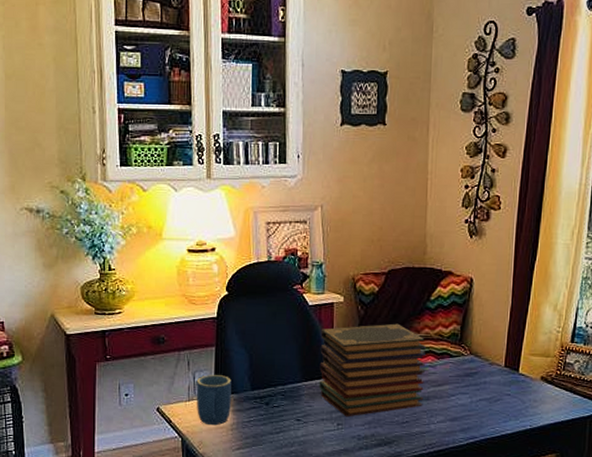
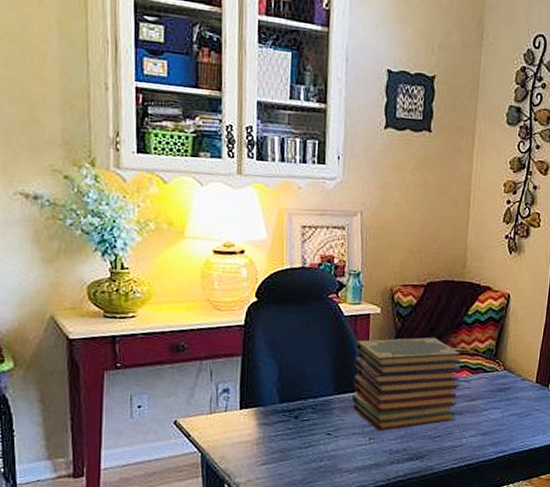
mug: present [196,375,231,426] -> none [218,386,258,440]

